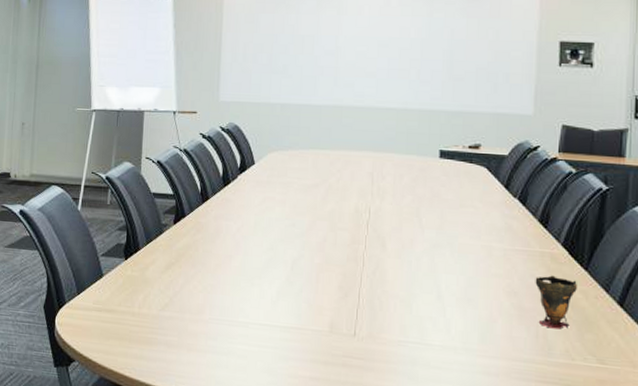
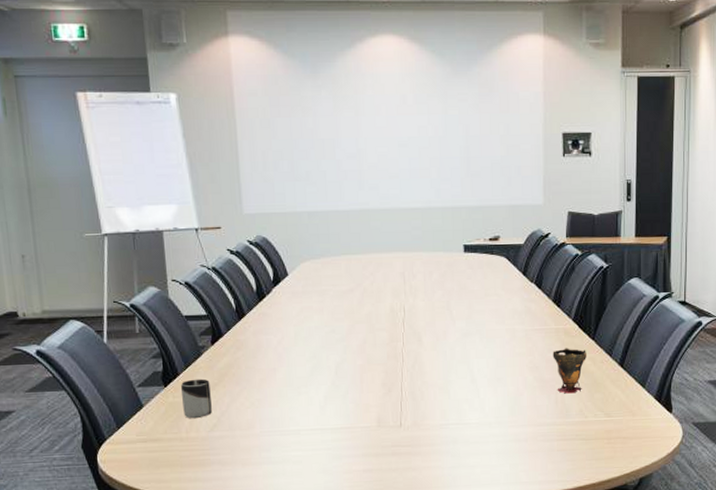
cup: none [139,255,167,295] -> present [180,378,212,419]

